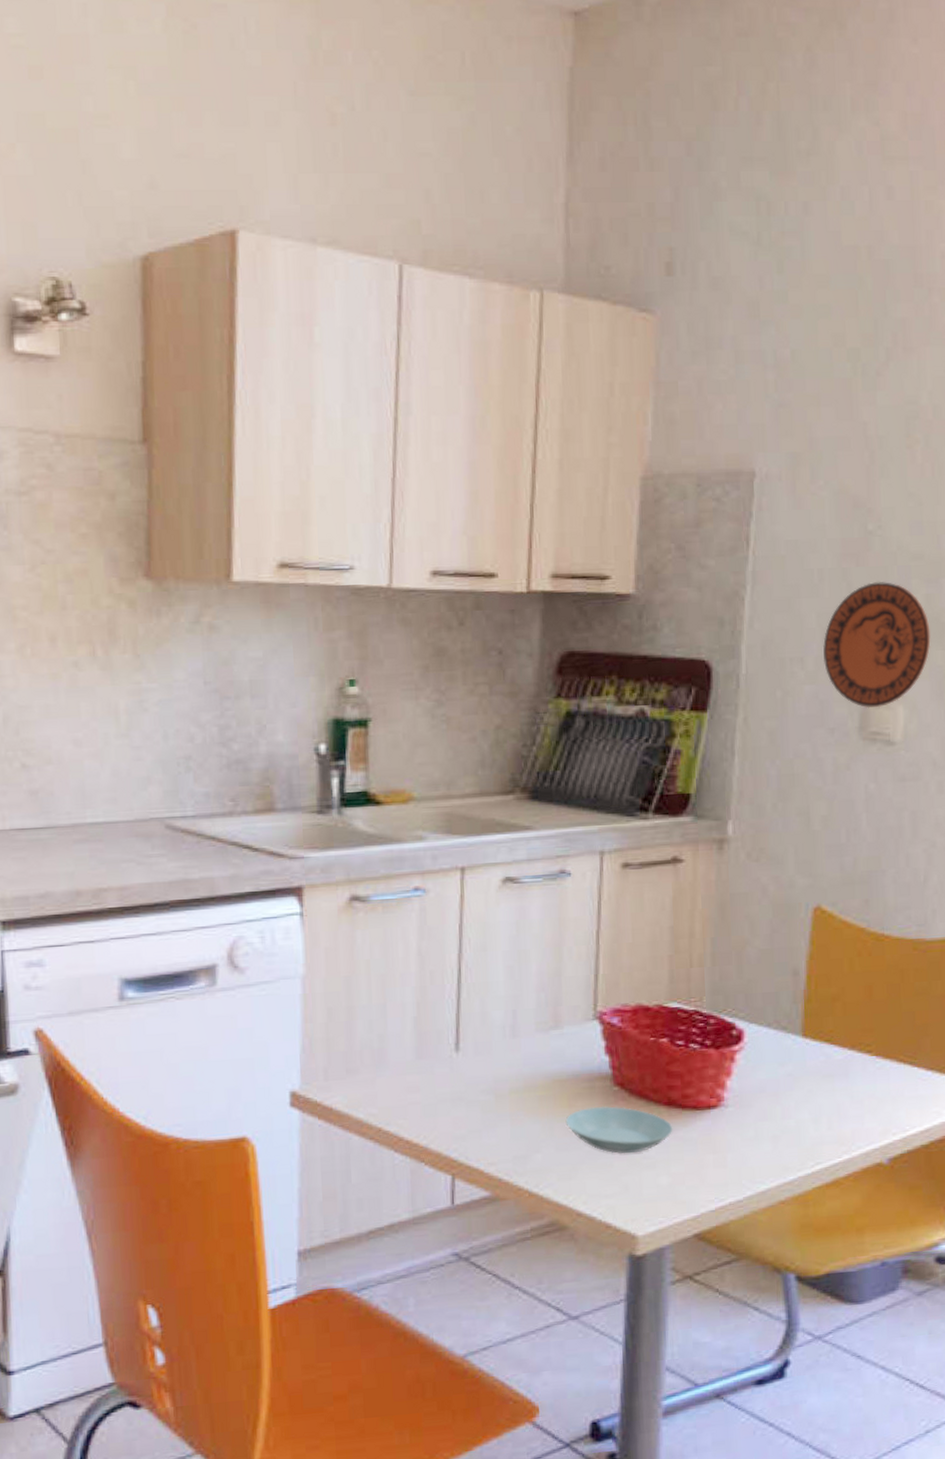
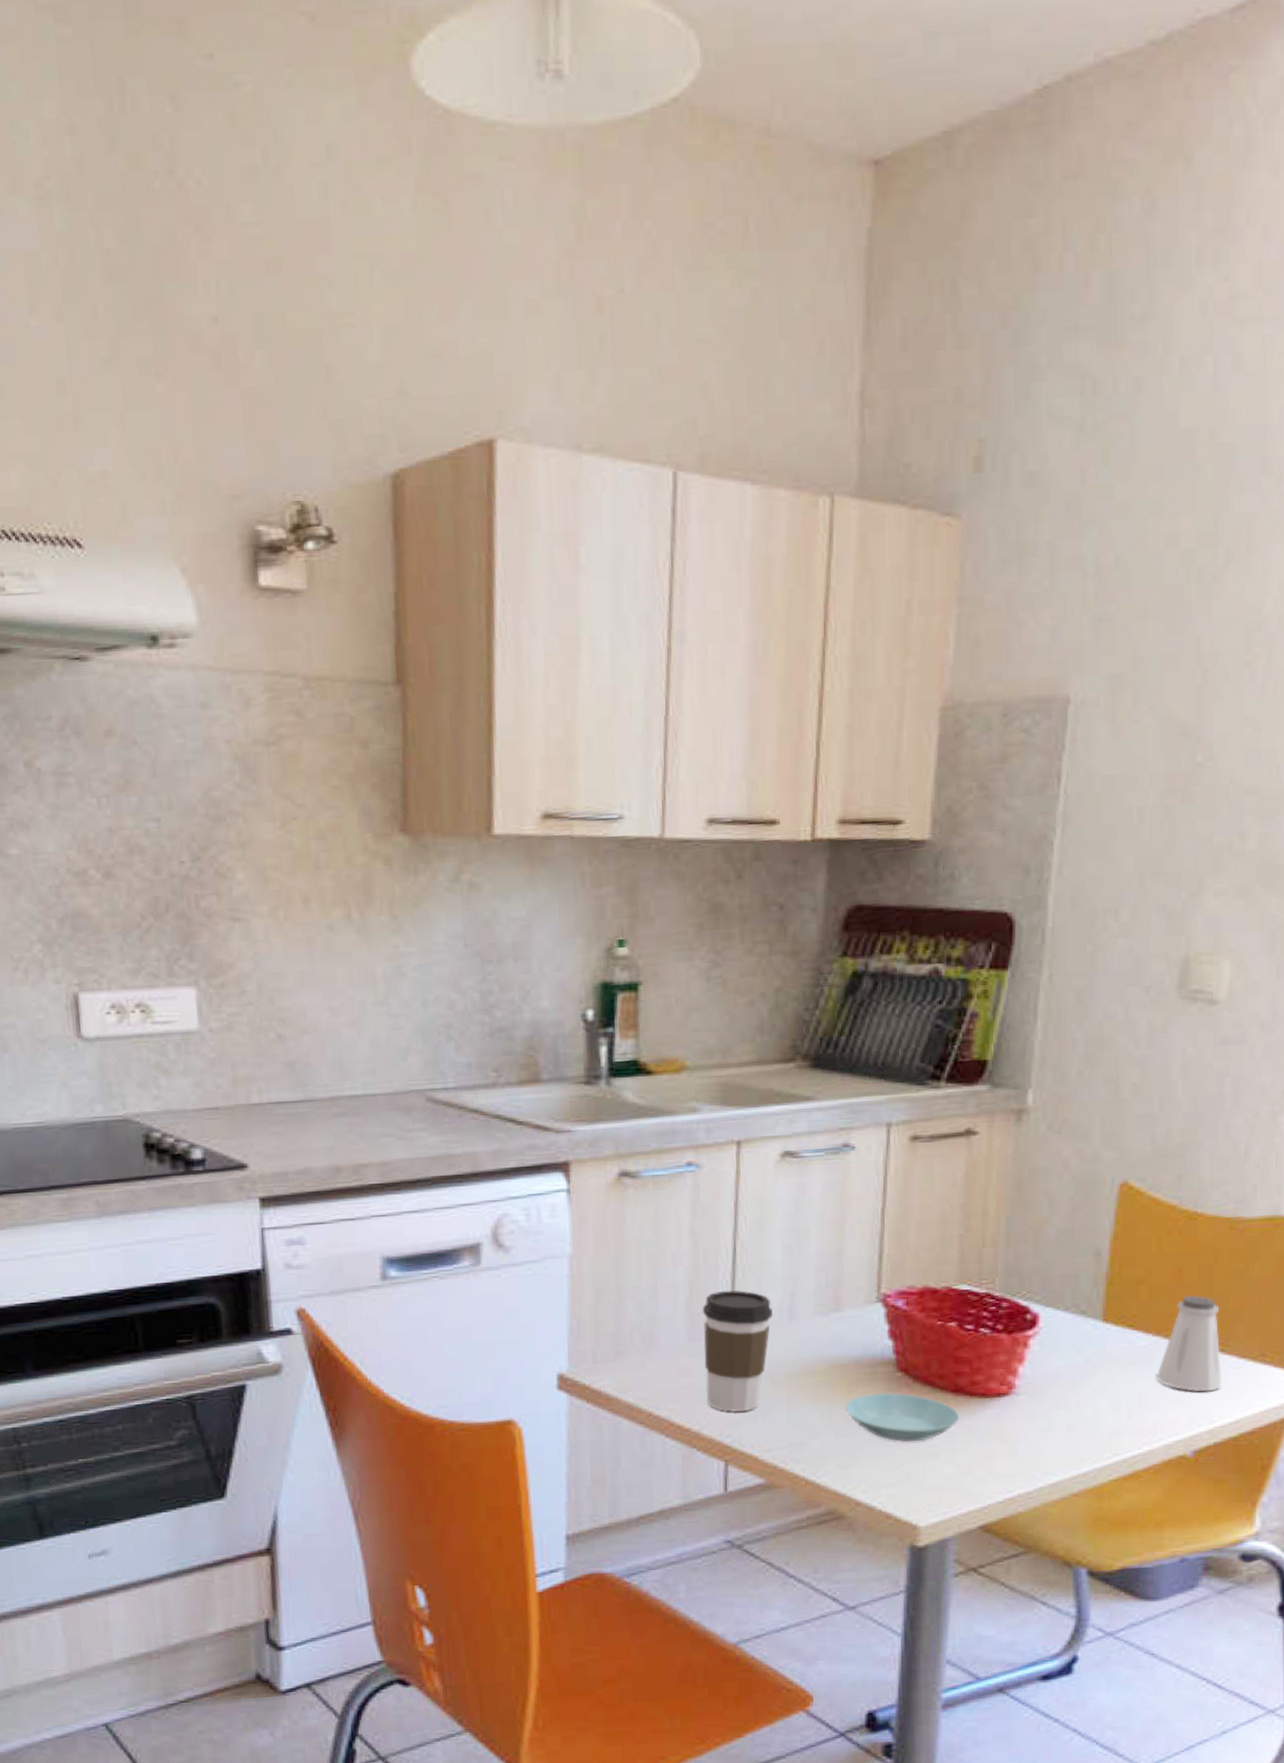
coffee cup: none [429,1009,496,1127] -> present [702,1290,773,1412]
decorative plate: present [823,581,931,709] -> none [1141,819,1264,964]
saltshaker: none [852,1011,913,1102] -> present [1156,1294,1222,1392]

